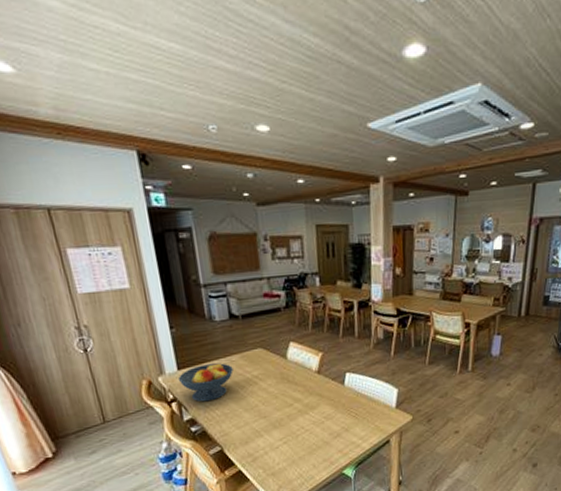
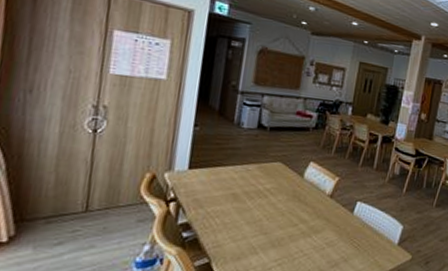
fruit bowl: present [179,362,233,402] -> none [186,168,247,208]

